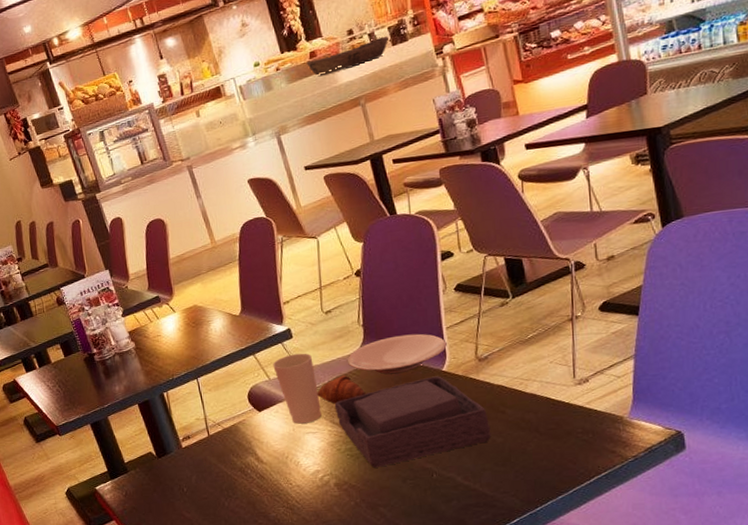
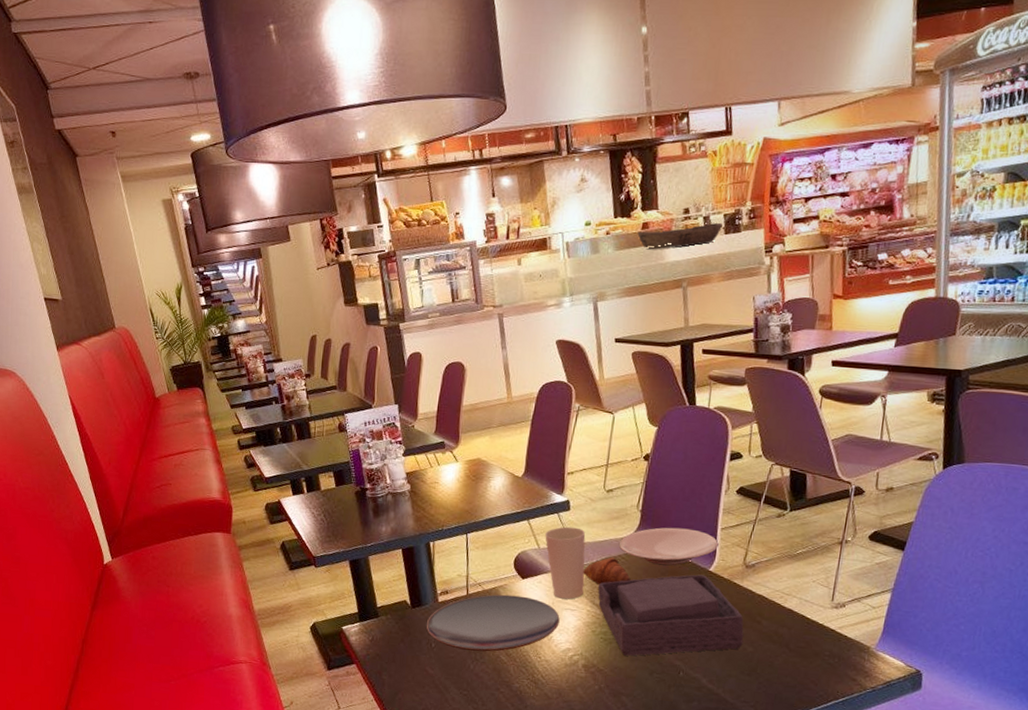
plate: none [174,428,304,489] -> present [426,594,560,652]

